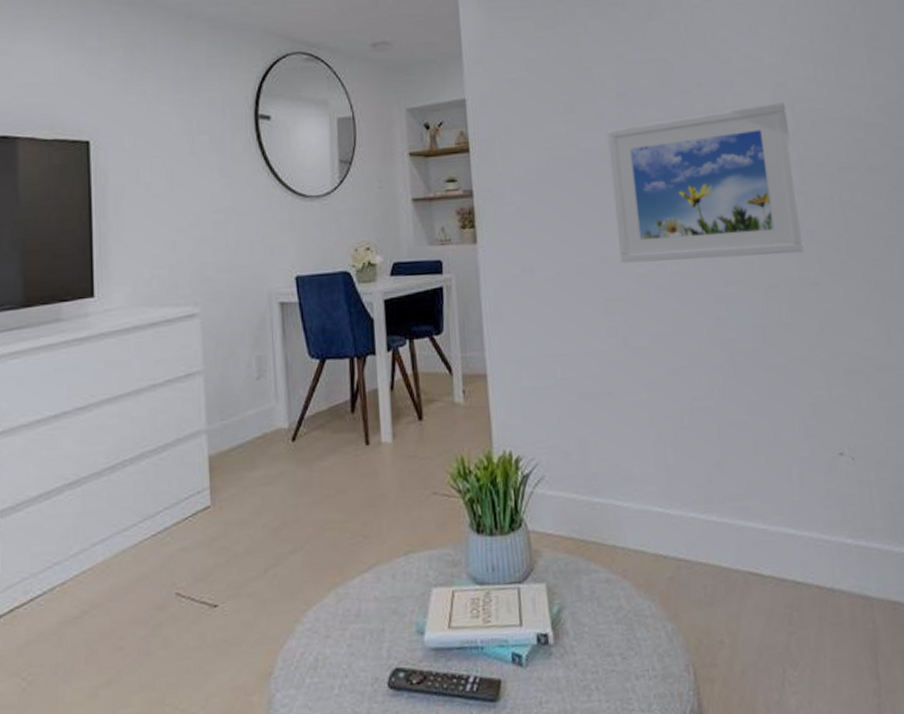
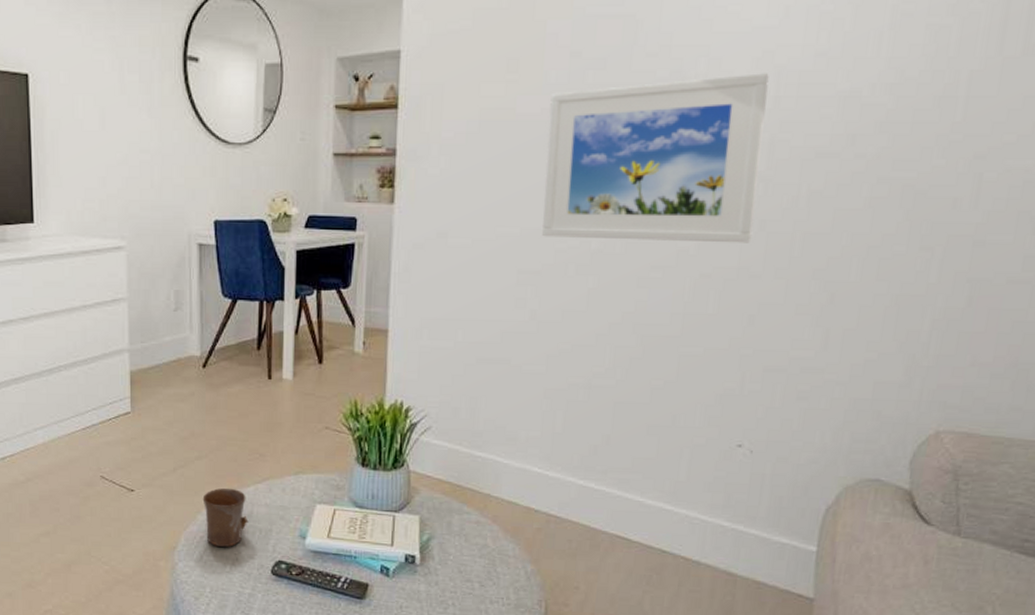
mug: none [300,584,357,664] -> present [202,488,249,548]

